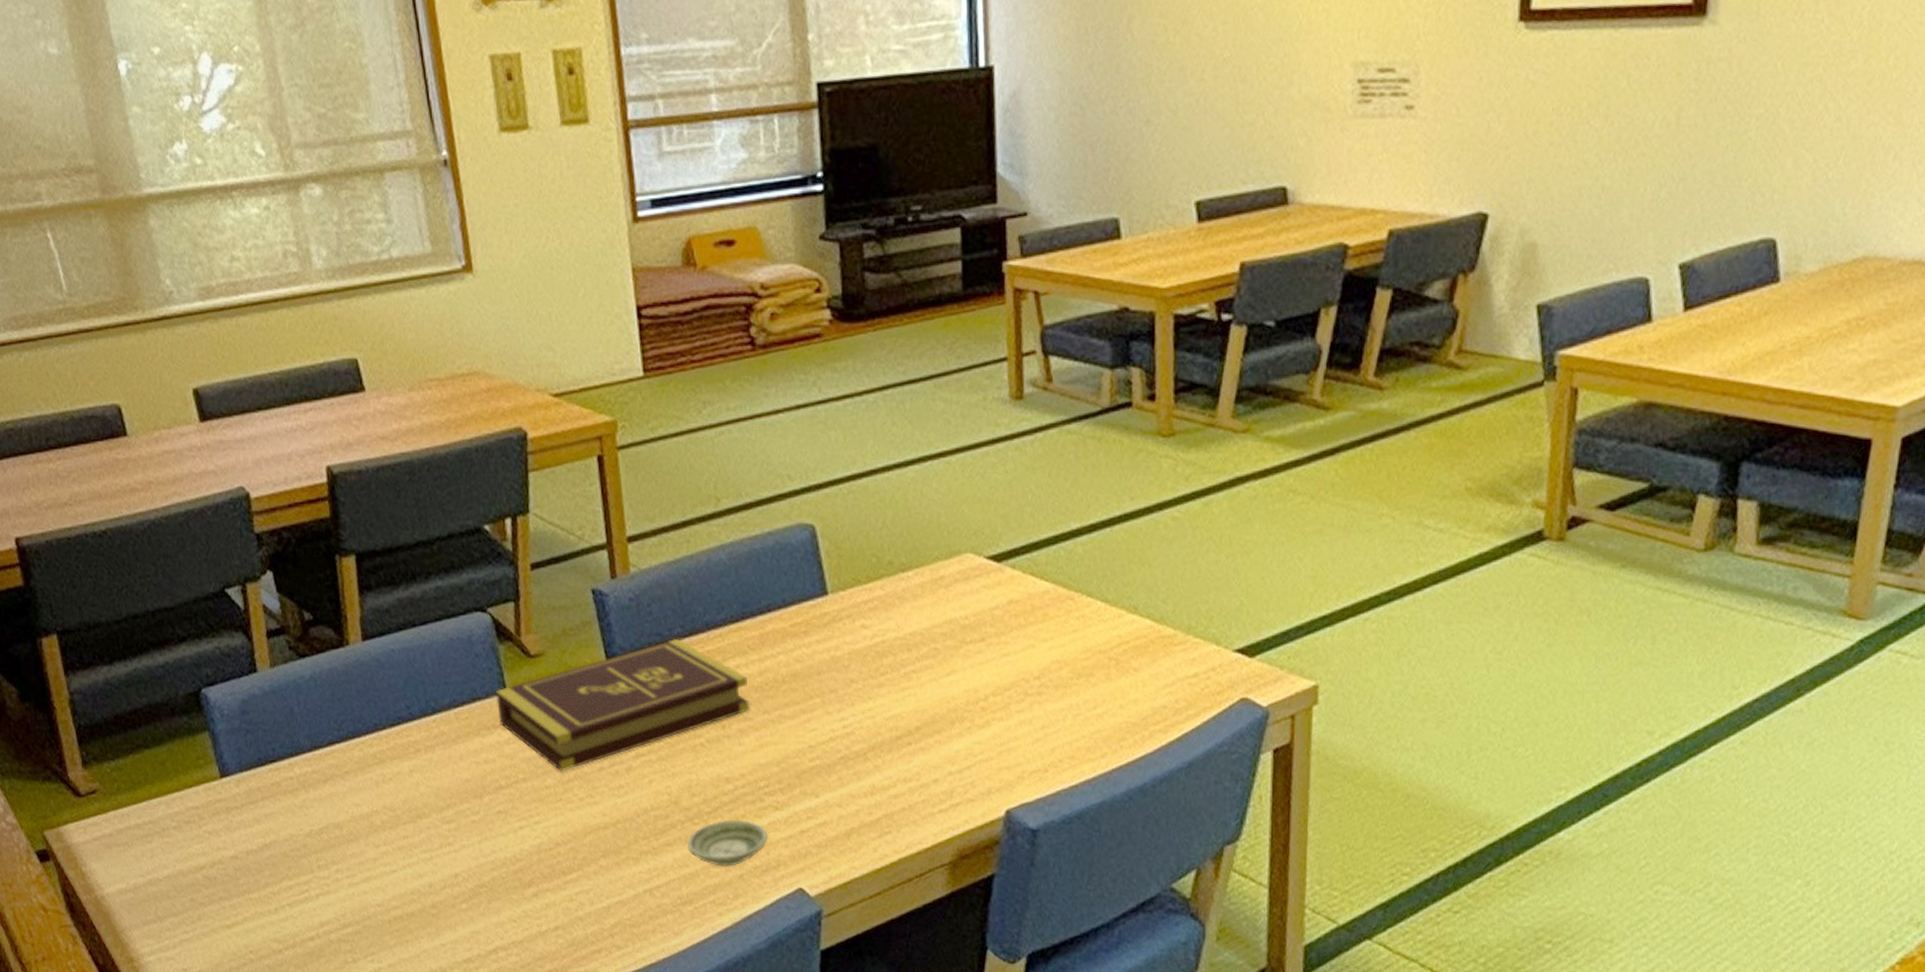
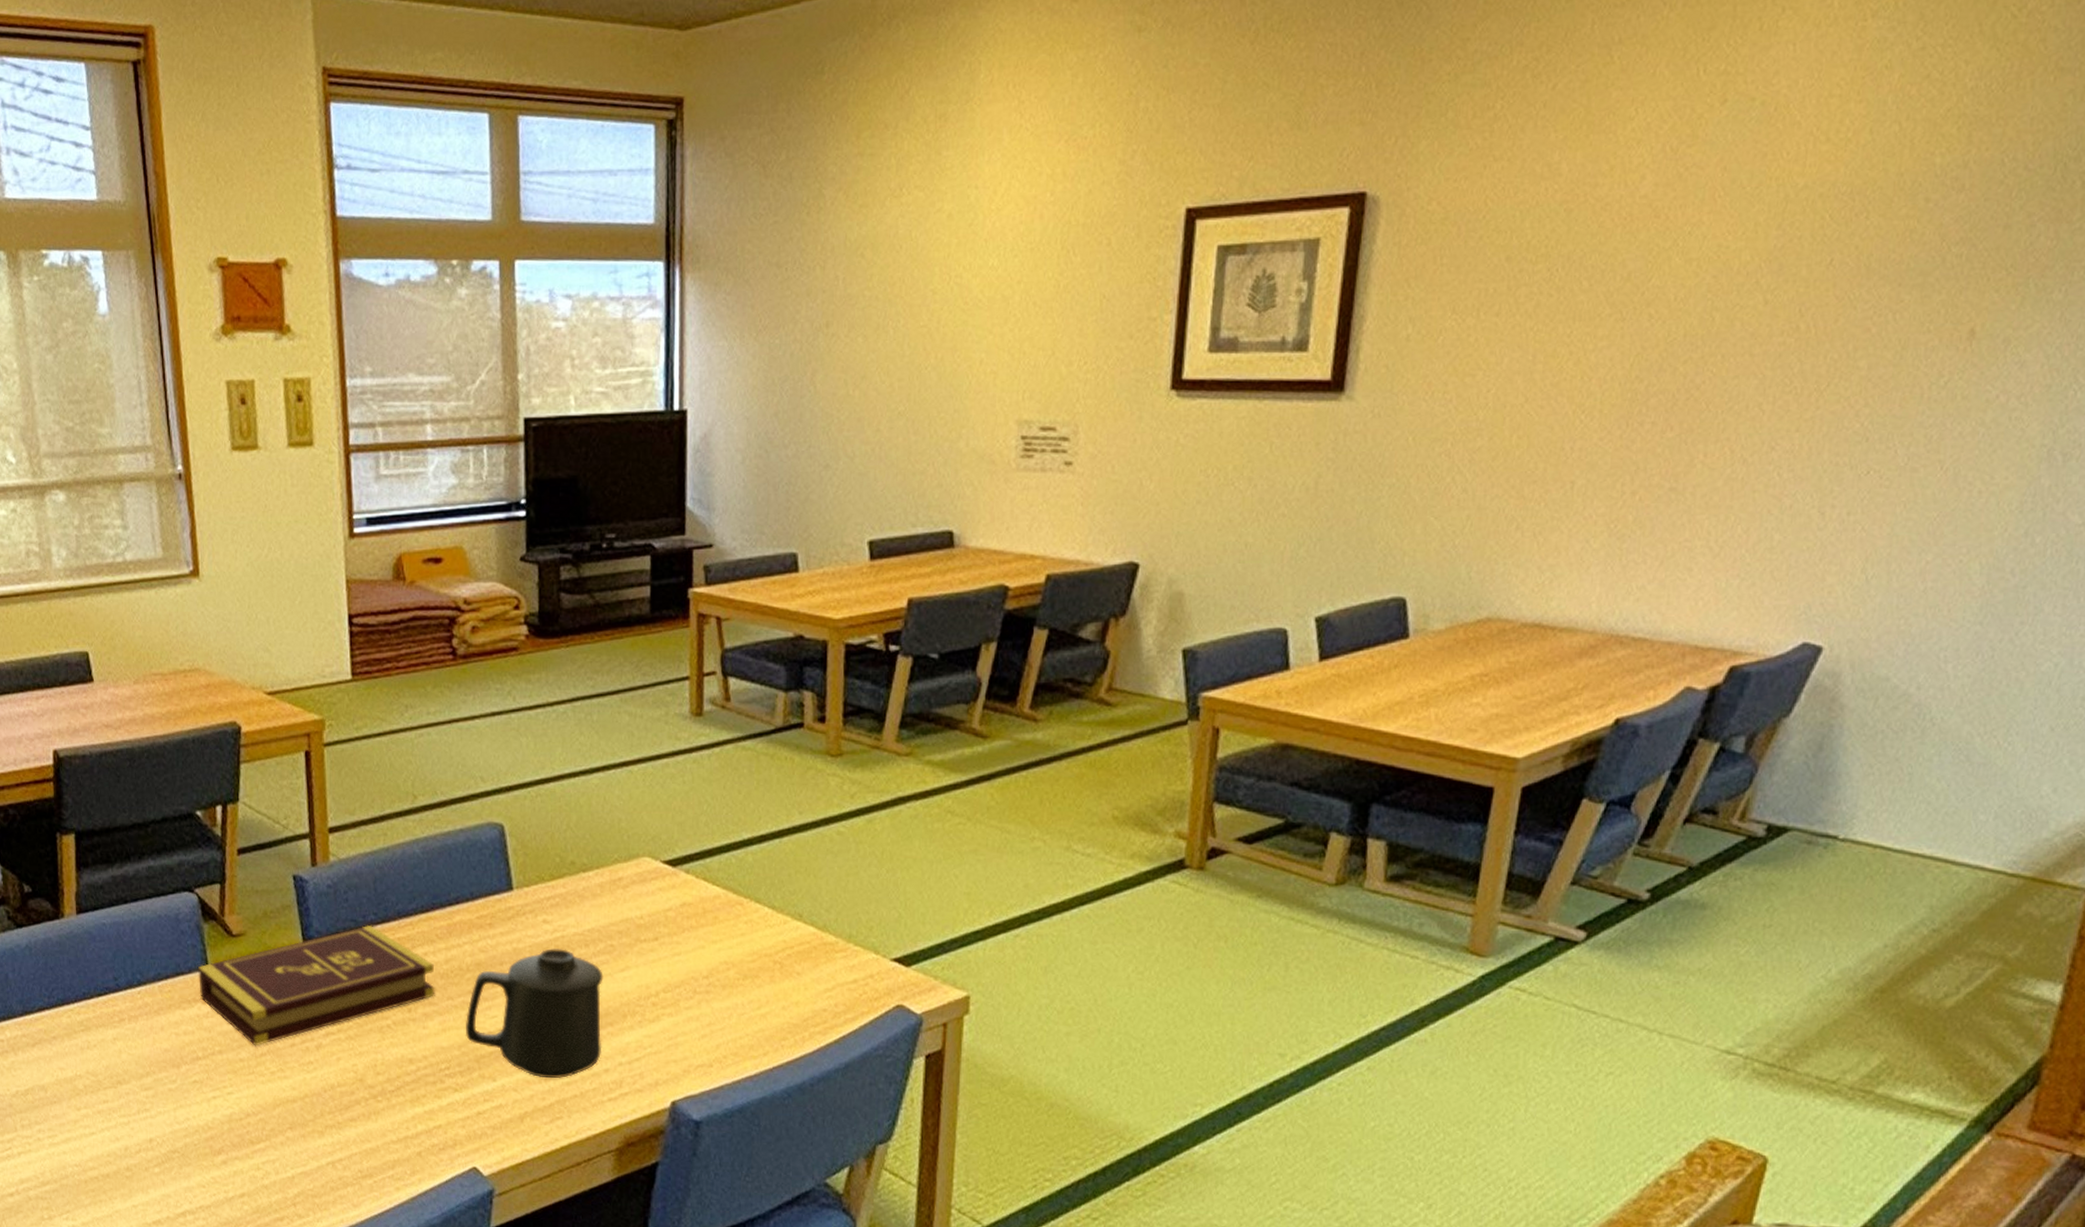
saucer: present [687,821,768,866] -> none [370,1099,446,1143]
mug: none [784,655,930,792] -> present [466,948,603,1079]

